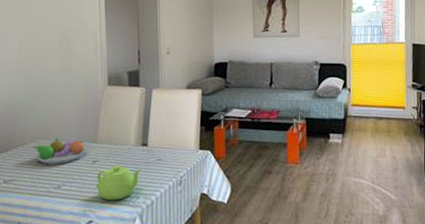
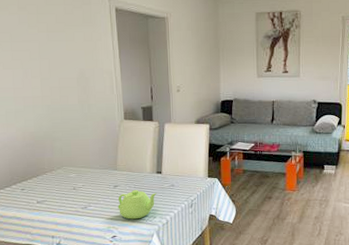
fruit bowl: present [33,138,86,165] -> none [60,165,107,188]

